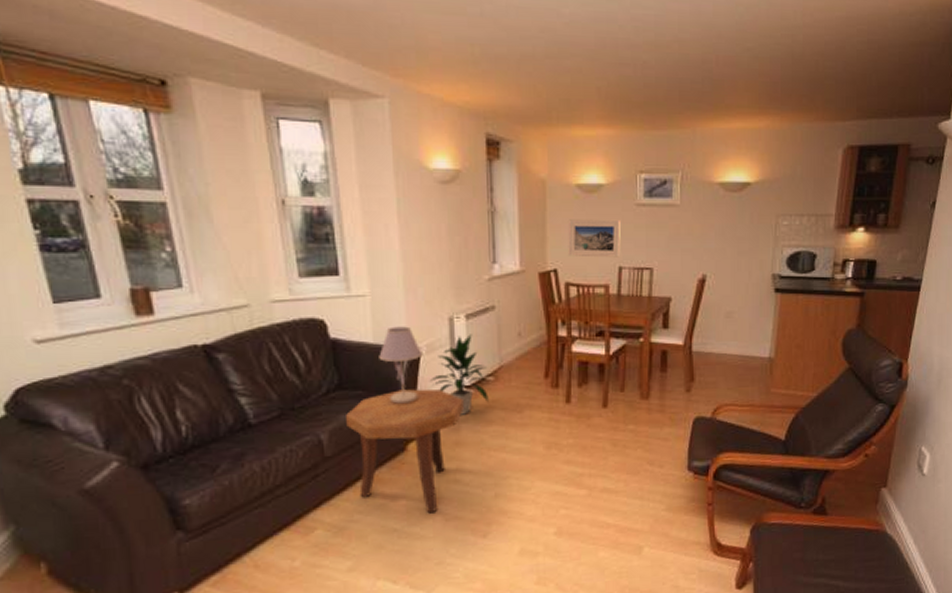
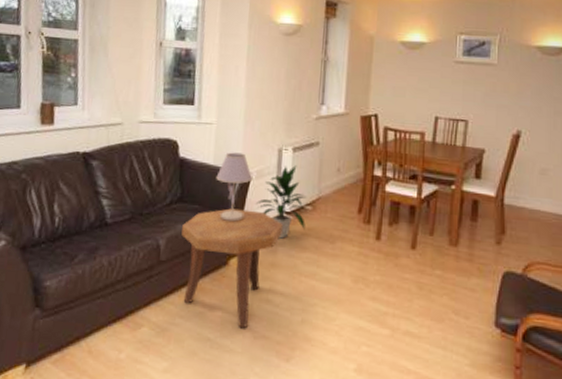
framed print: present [568,219,621,258] -> none [389,71,439,108]

